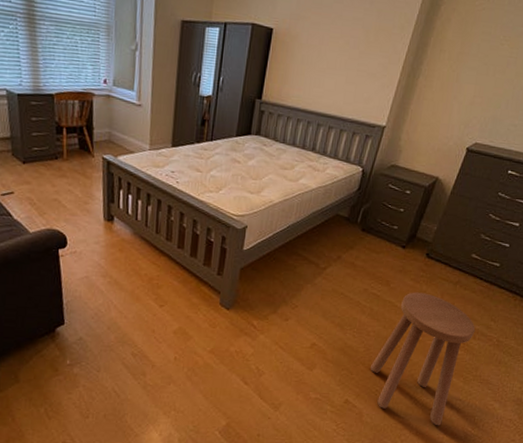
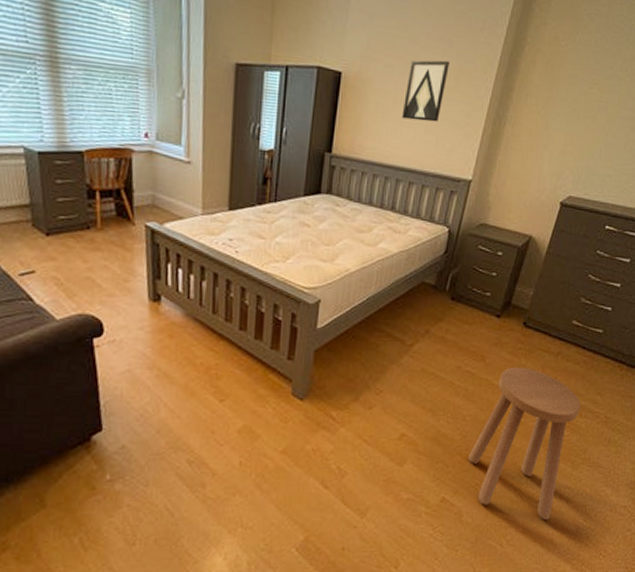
wall art: none [325,18,370,74] -> present [401,60,449,122]

